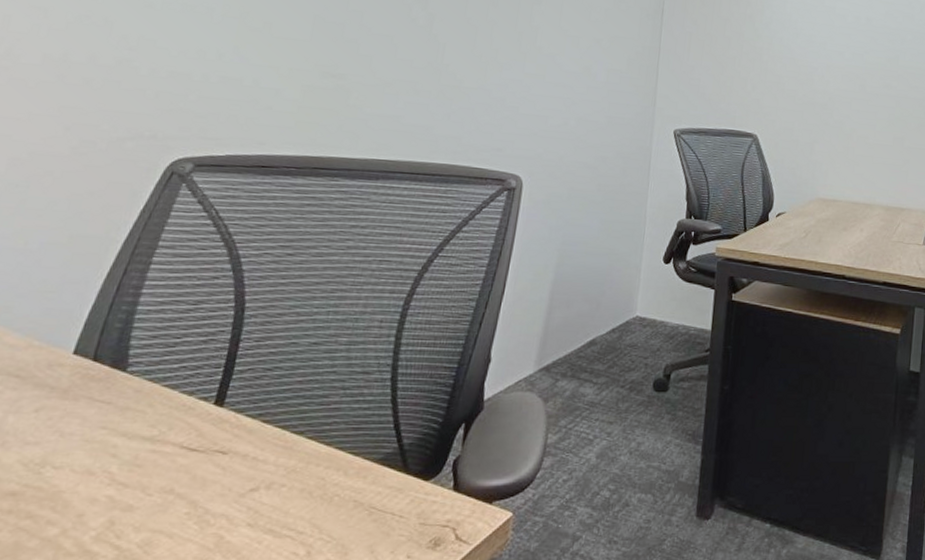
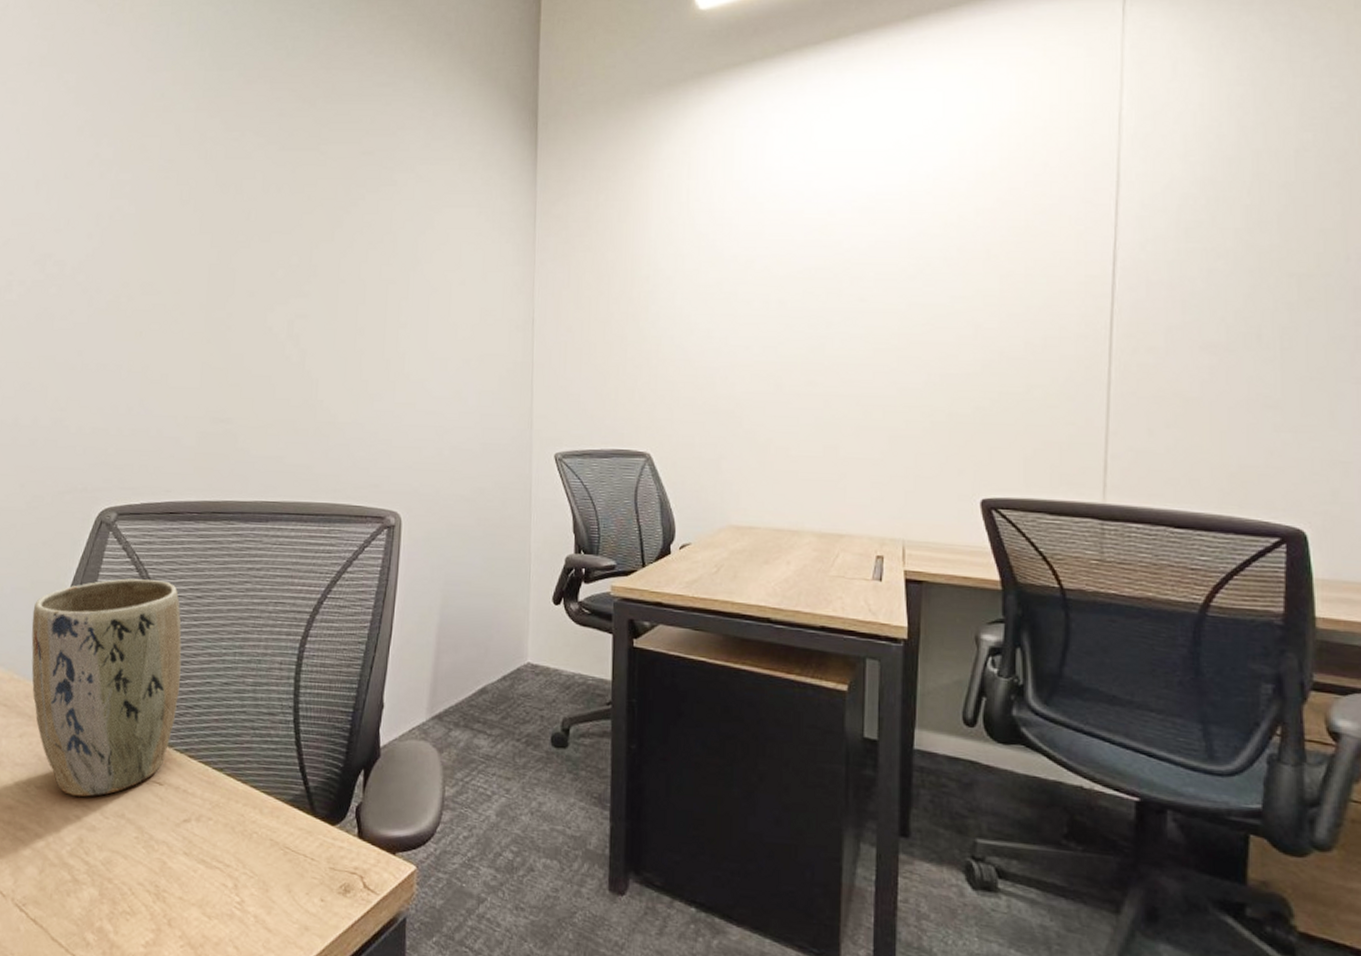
plant pot: none [58,234,266,474] -> present [31,578,182,797]

